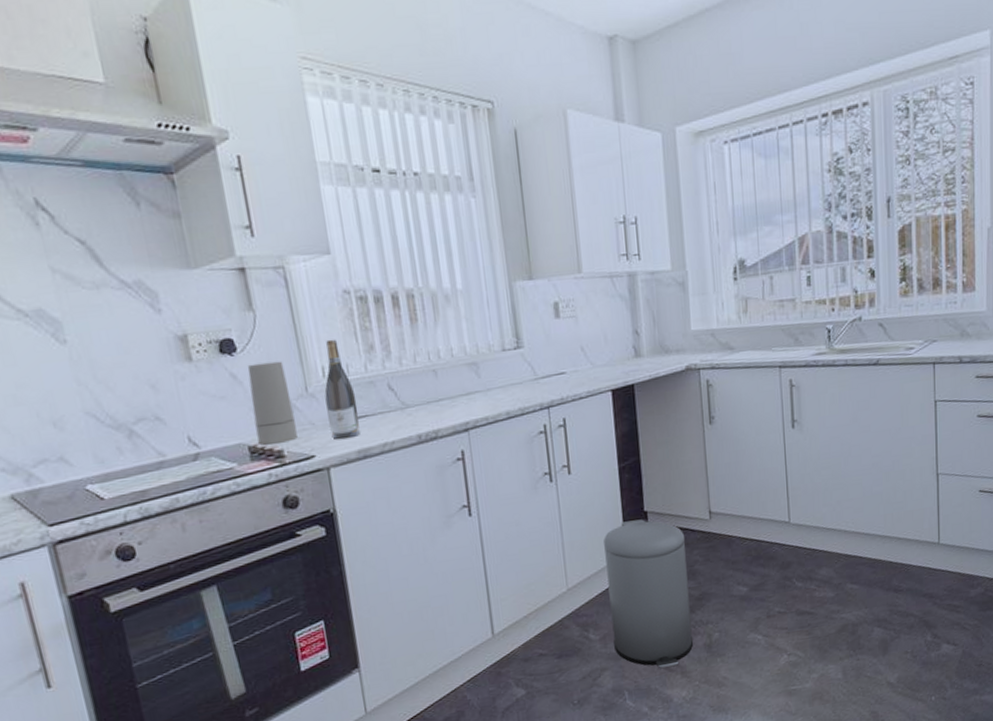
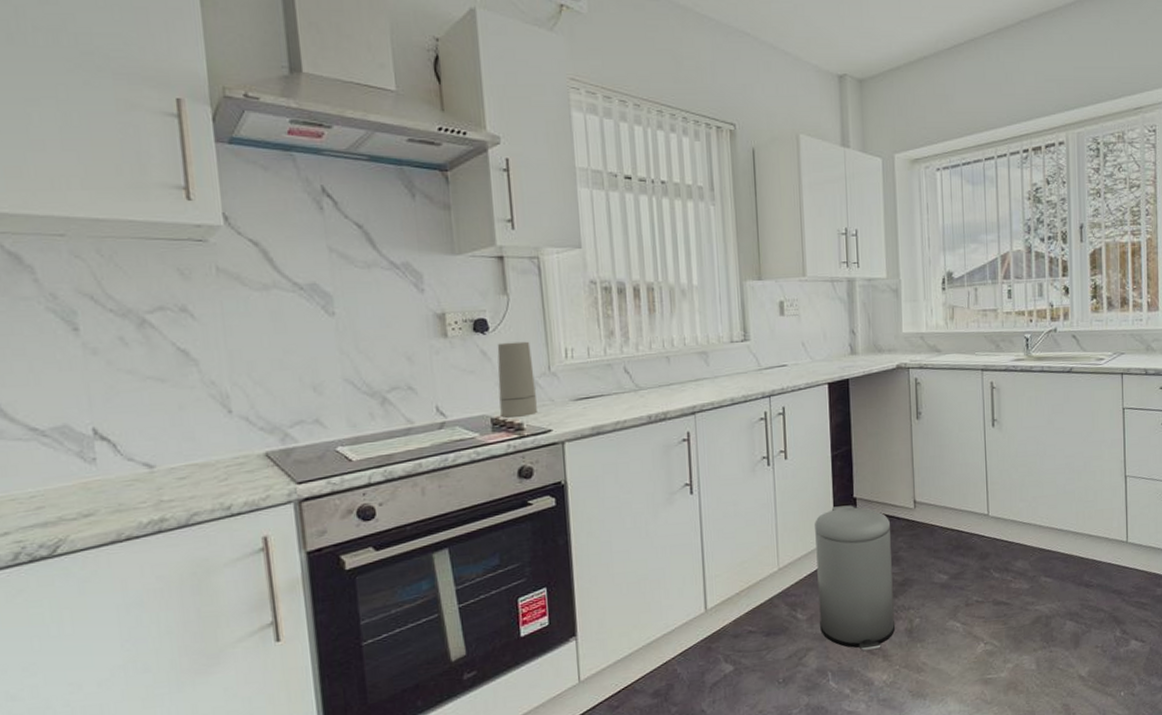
wine bottle: present [324,339,360,441] -> none [565,324,596,417]

